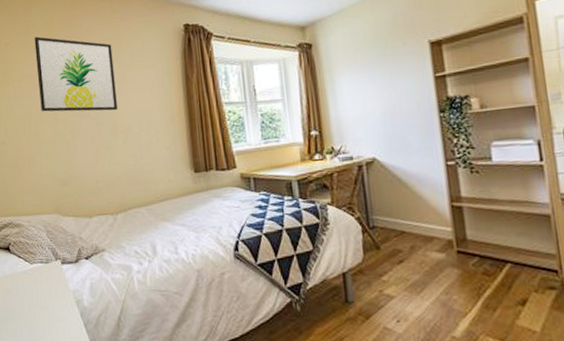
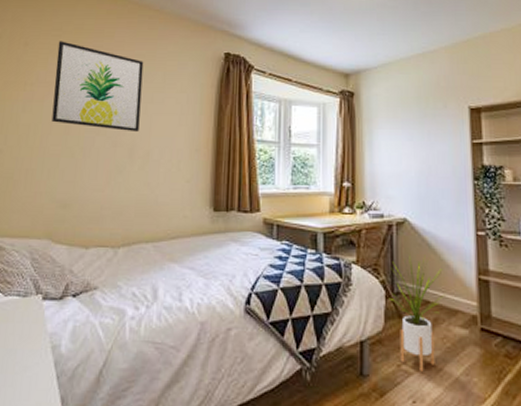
house plant: none [363,189,420,294] -> present [388,254,445,372]

